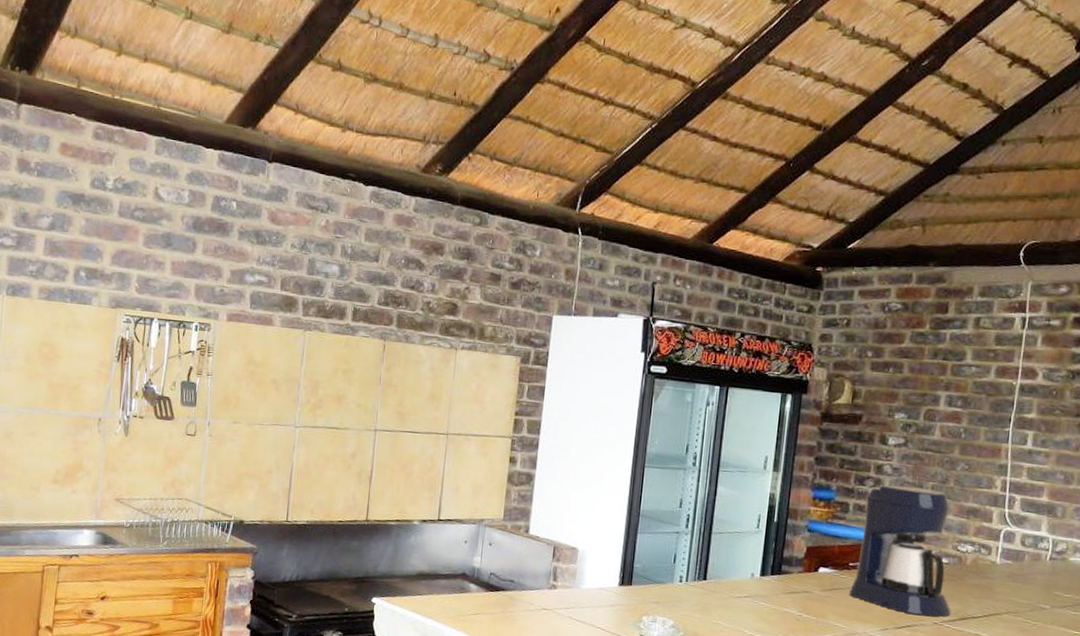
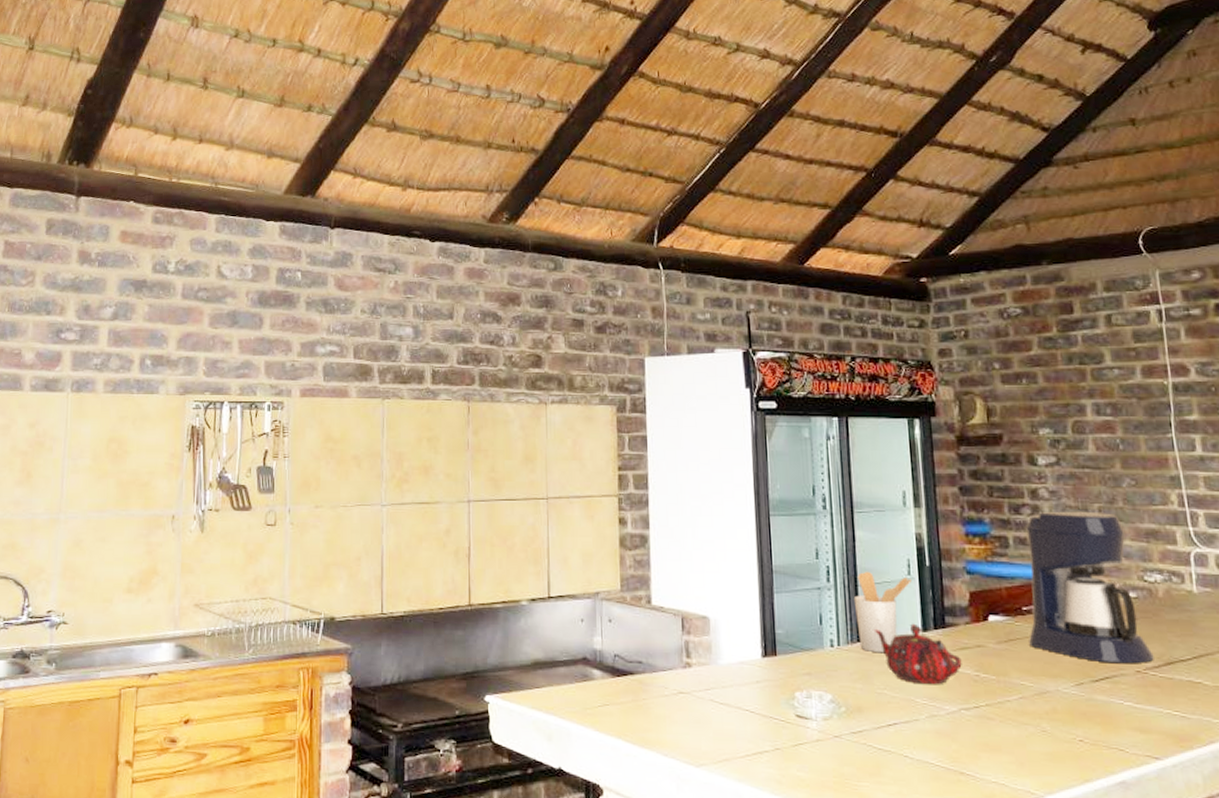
utensil holder: none [704,521,759,591] -> present [853,571,911,654]
teapot: none [719,568,790,620] -> present [873,623,962,685]

